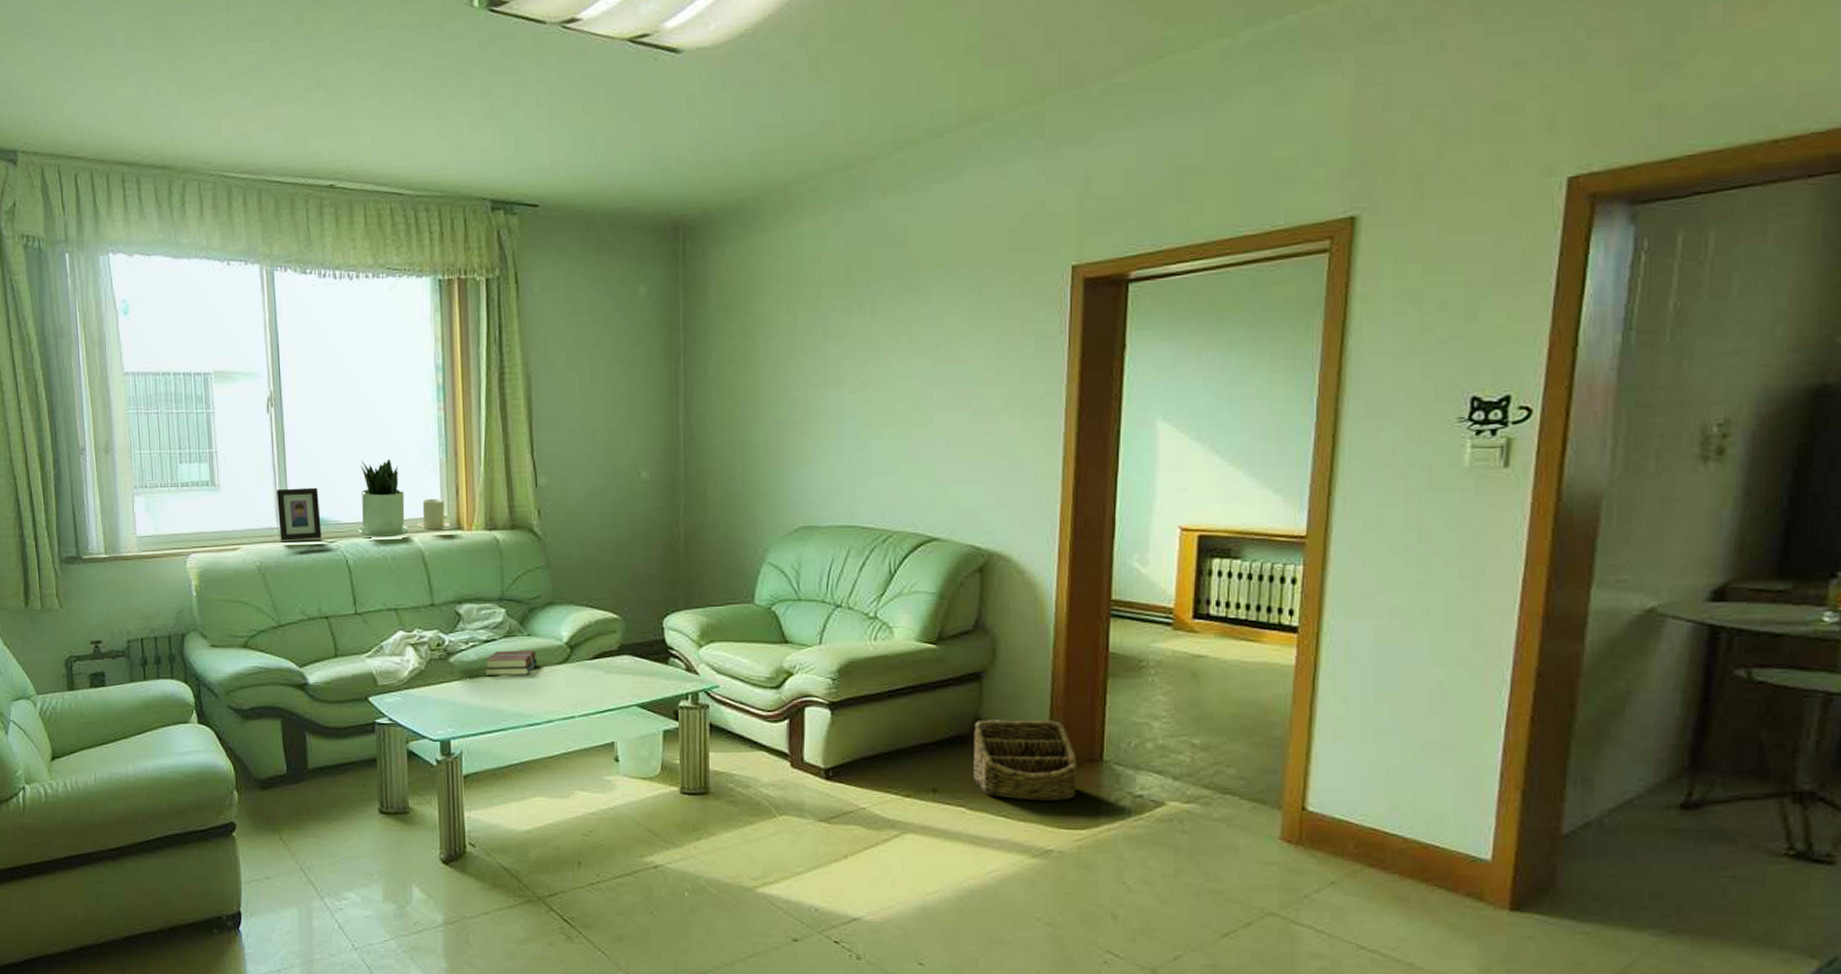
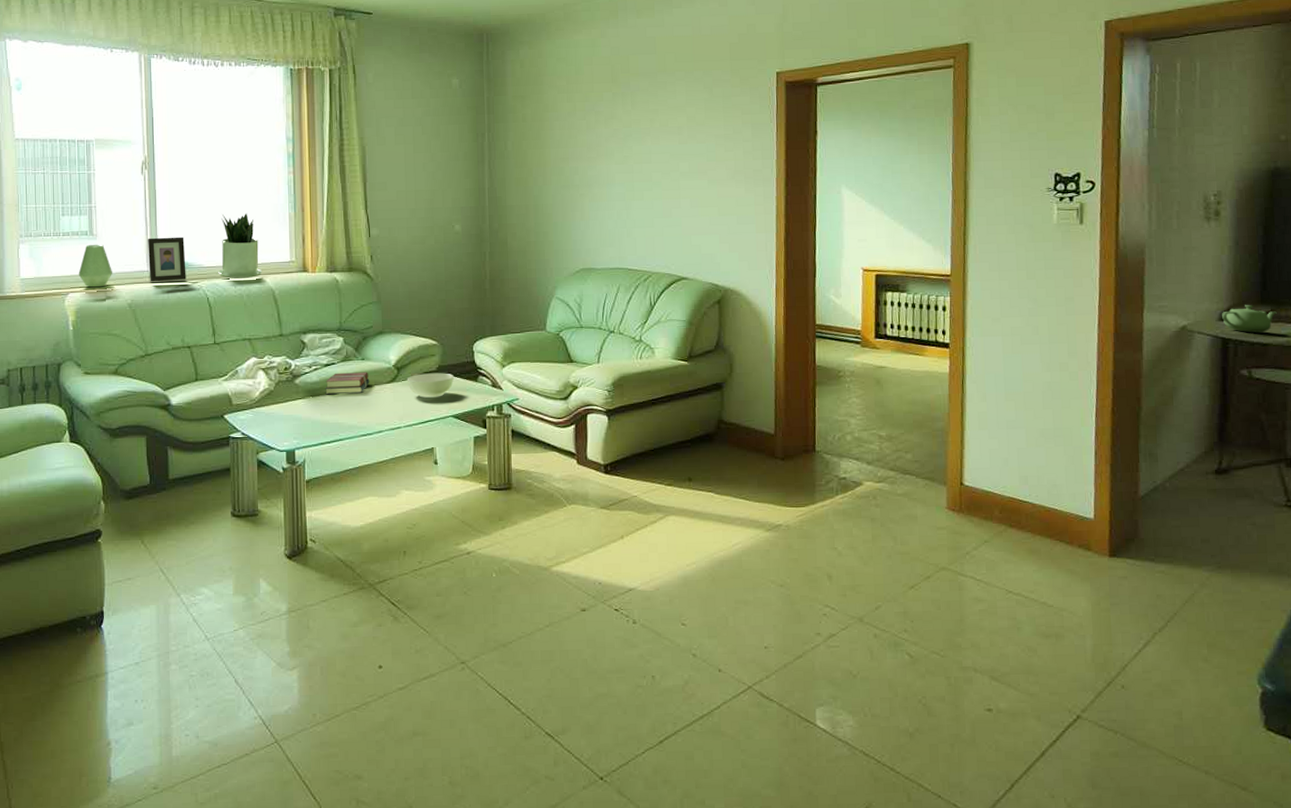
vase: none [200,496,238,547] -> present [78,244,112,288]
candle: present [416,498,451,531] -> none [268,246,298,273]
bowl: none [581,653,640,682] -> present [406,373,455,398]
basket: present [972,719,1078,801] -> none [718,419,797,485]
teapot: none [1713,579,1802,619] -> present [1222,304,1277,333]

